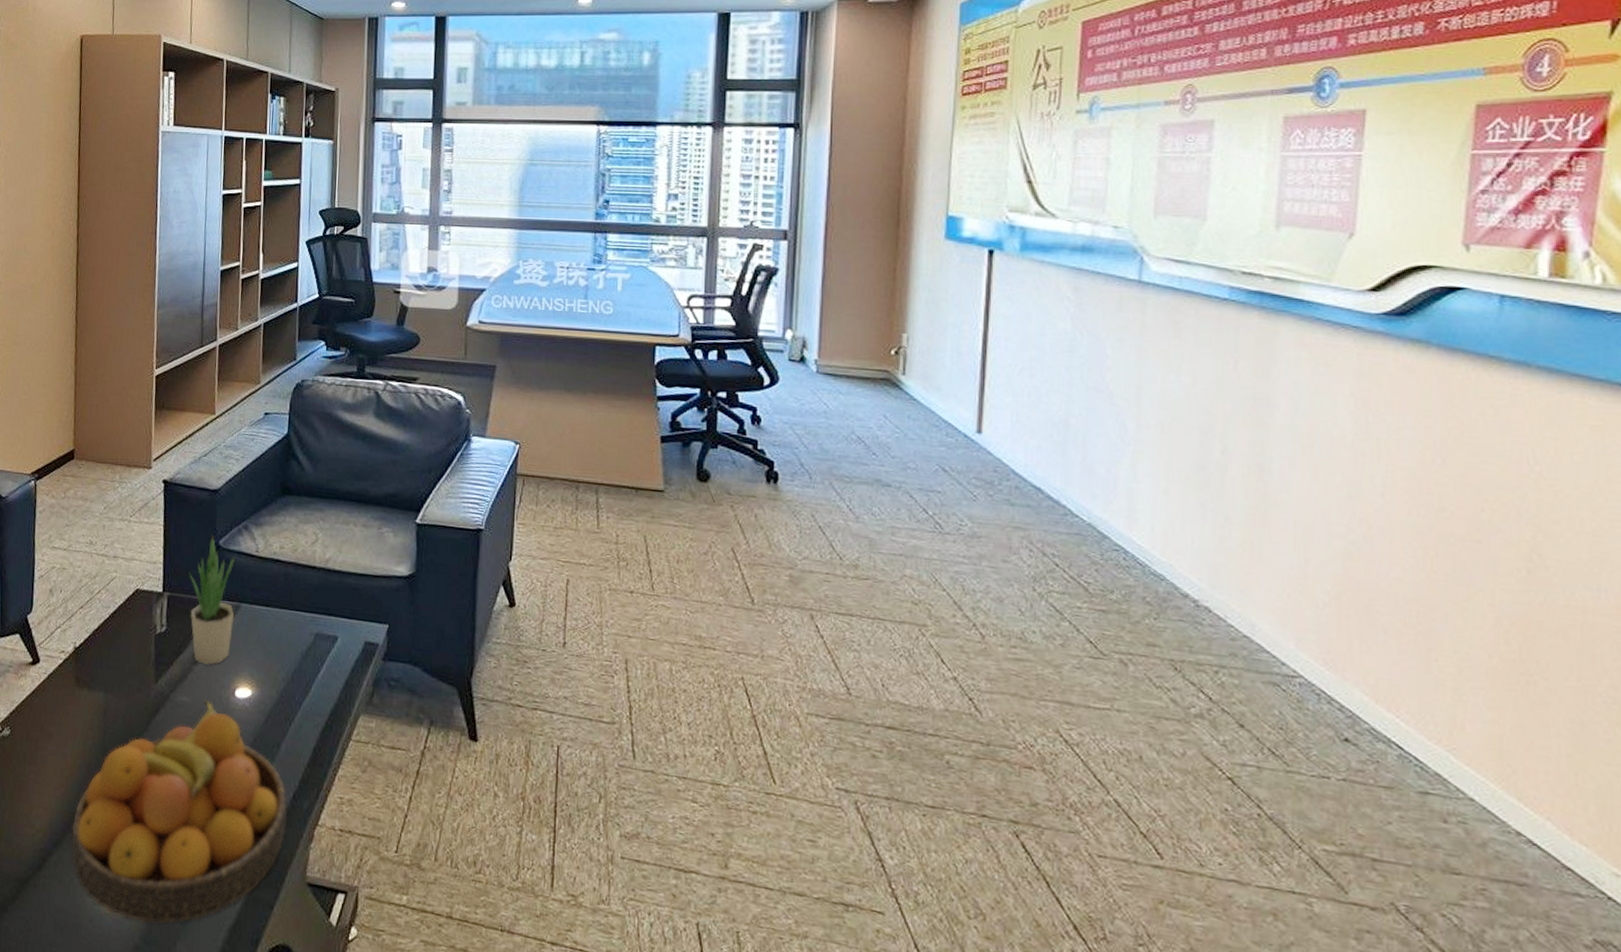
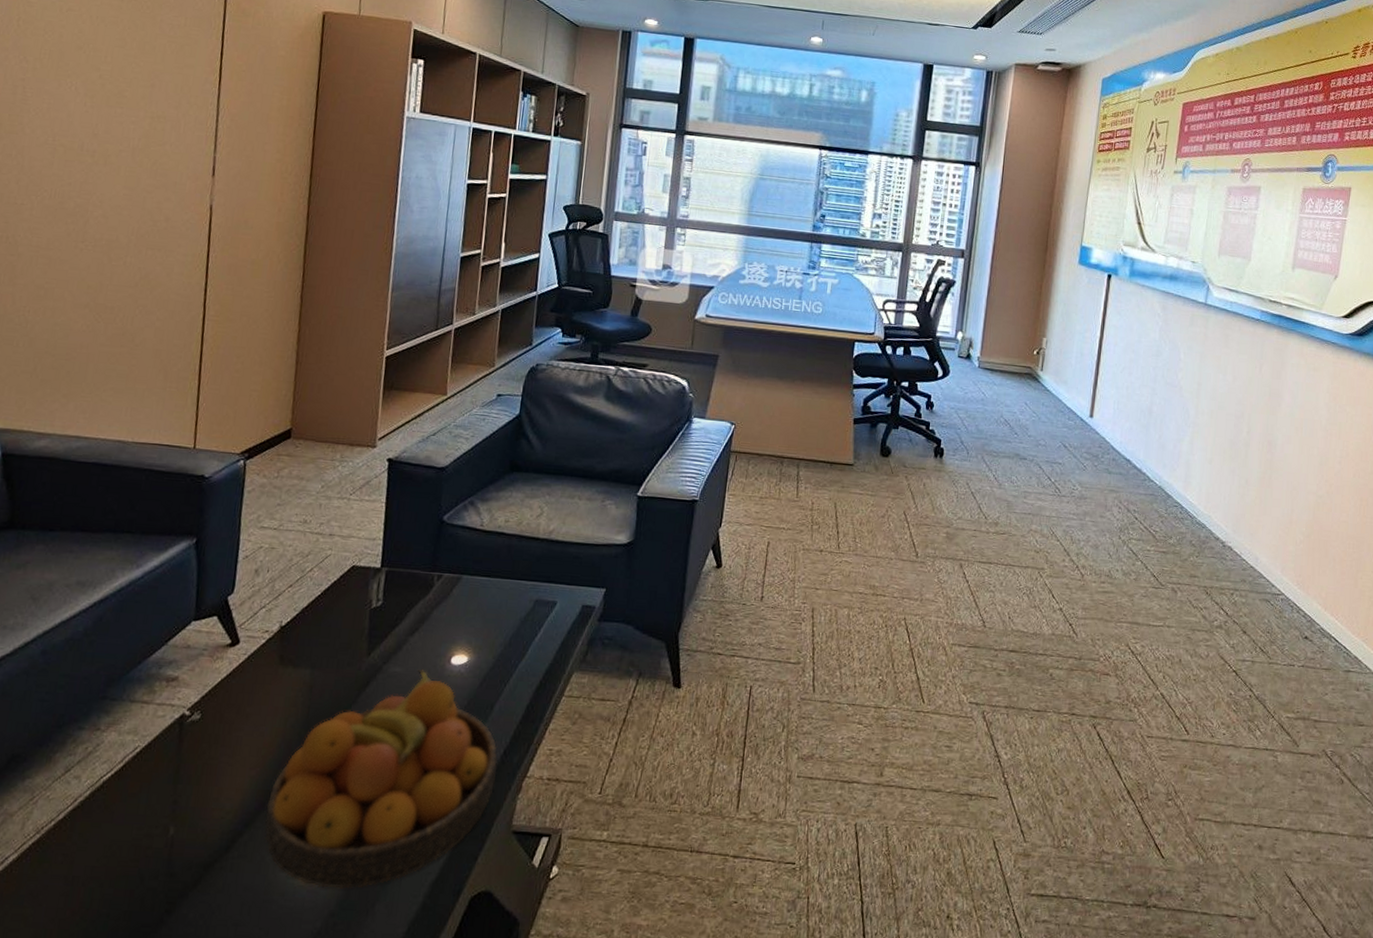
potted plant: present [189,534,235,665] -> none [409,510,459,635]

